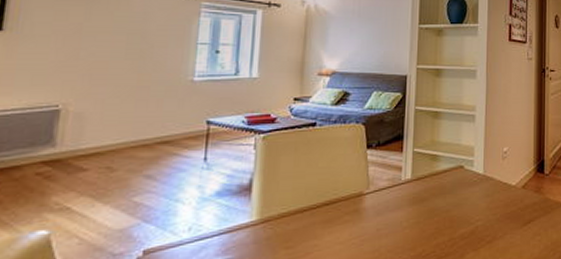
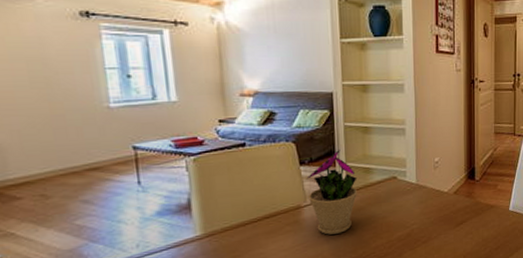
flower pot: none [371,134,423,228] -> present [306,150,357,235]

